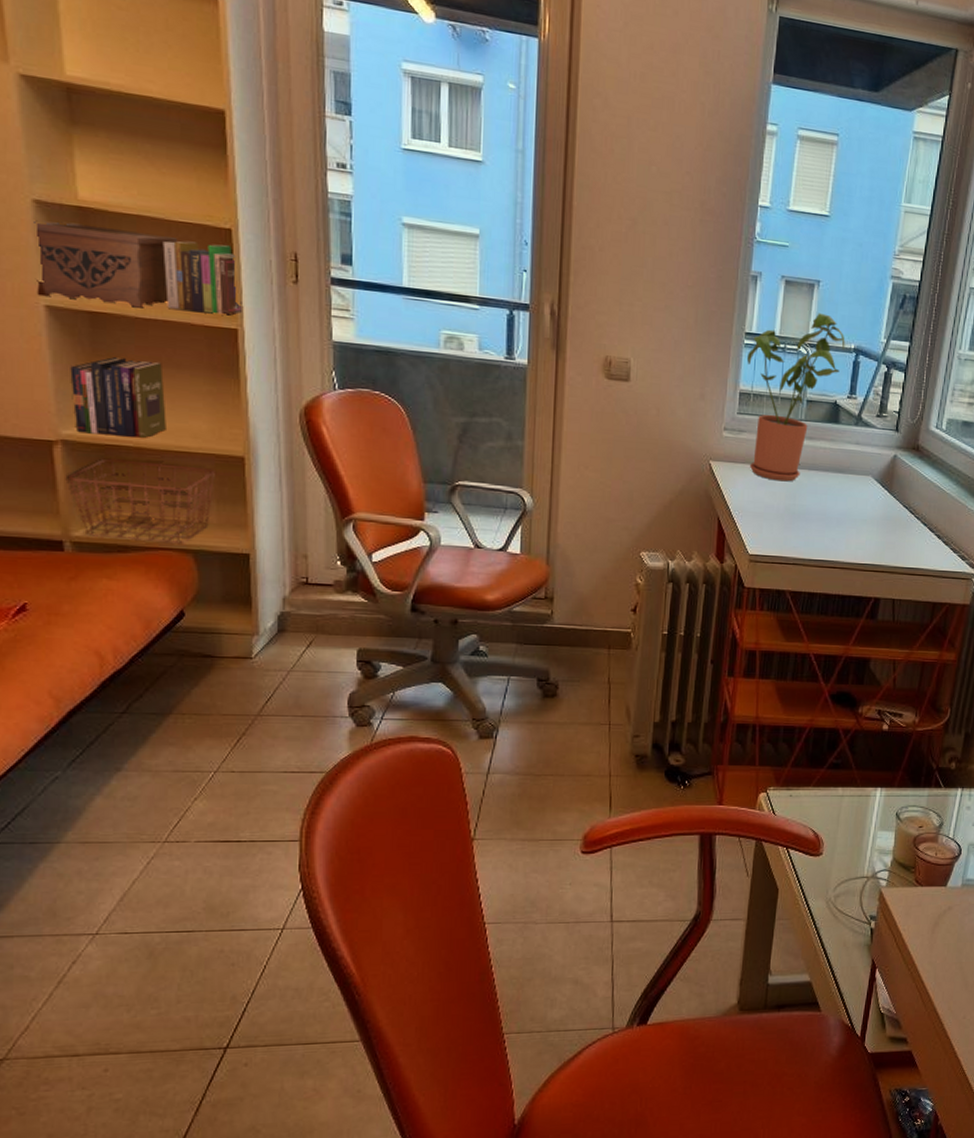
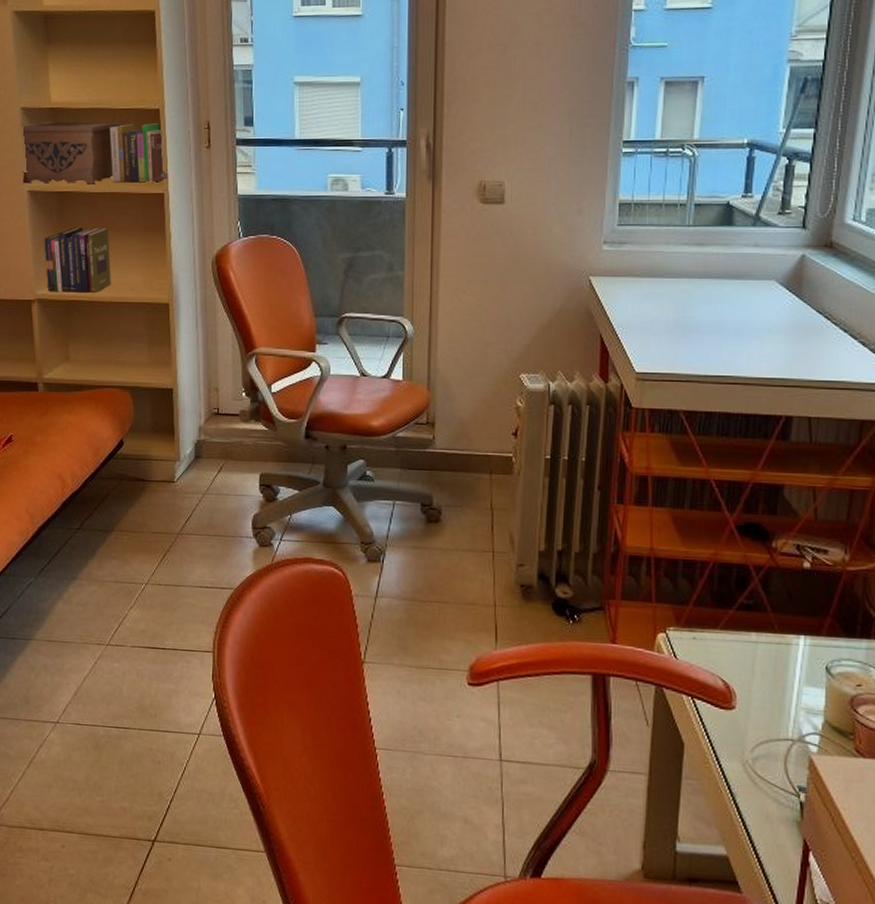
basket: present [67,458,215,544] -> none [41,312,147,382]
house plant: present [746,313,845,482] -> none [625,110,737,293]

